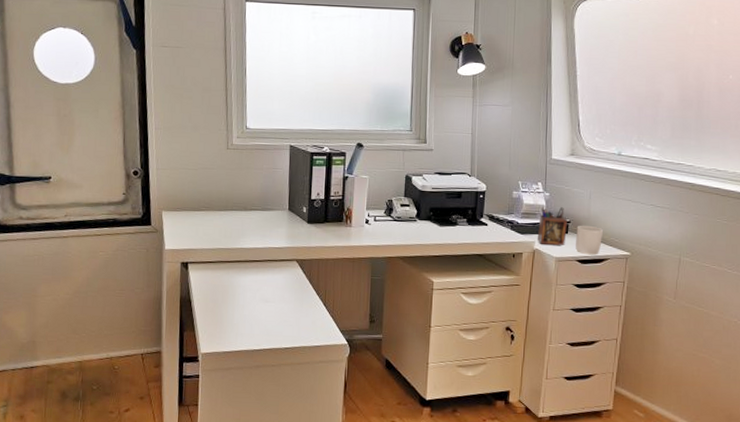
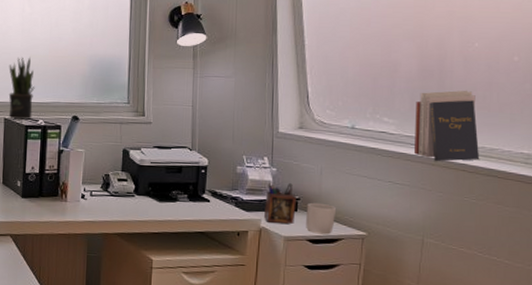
potted plant: none [294,84,320,147] -> present [8,57,35,120]
books: none [674,119,732,186] -> present [415,90,480,162]

